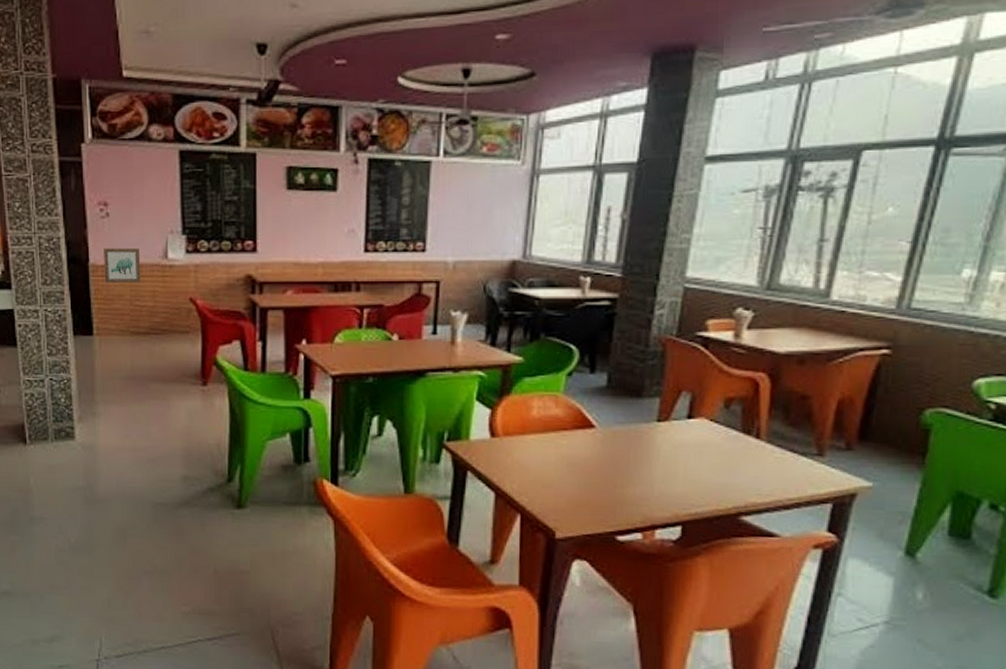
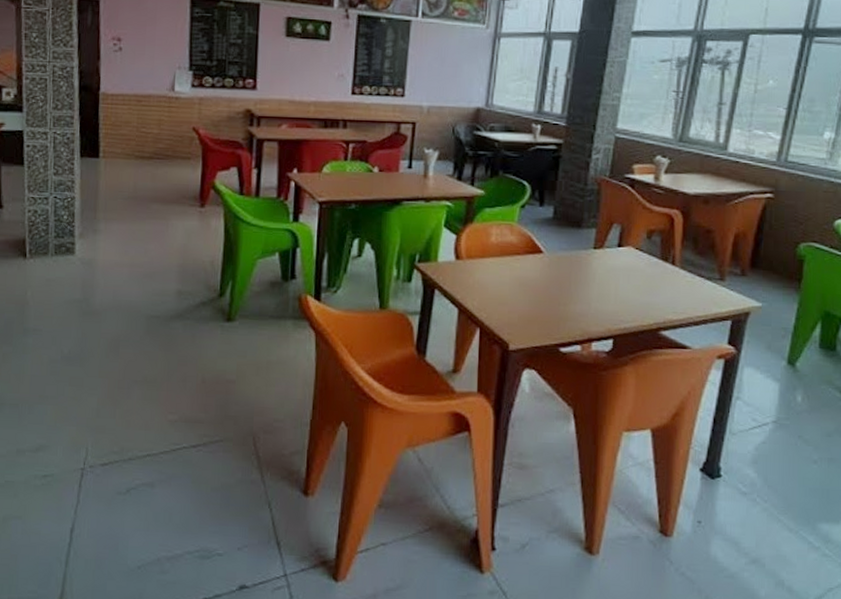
wall art: present [104,247,141,283] -> none [113,78,149,111]

